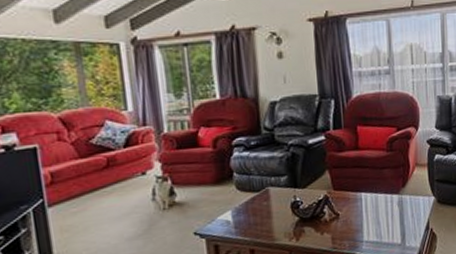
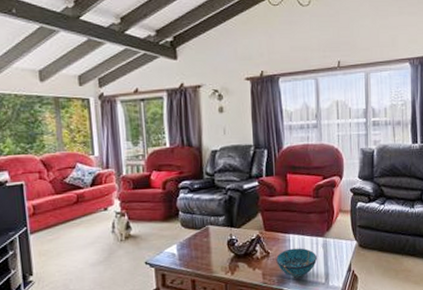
decorative bowl: none [347,207,393,240] -> present [276,248,318,278]

